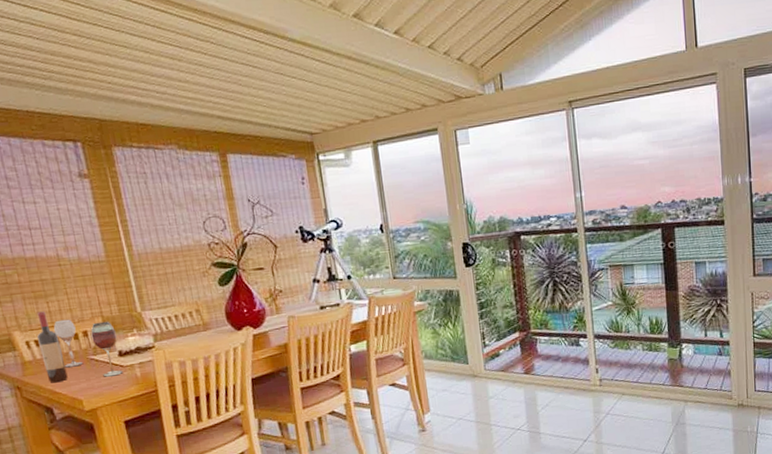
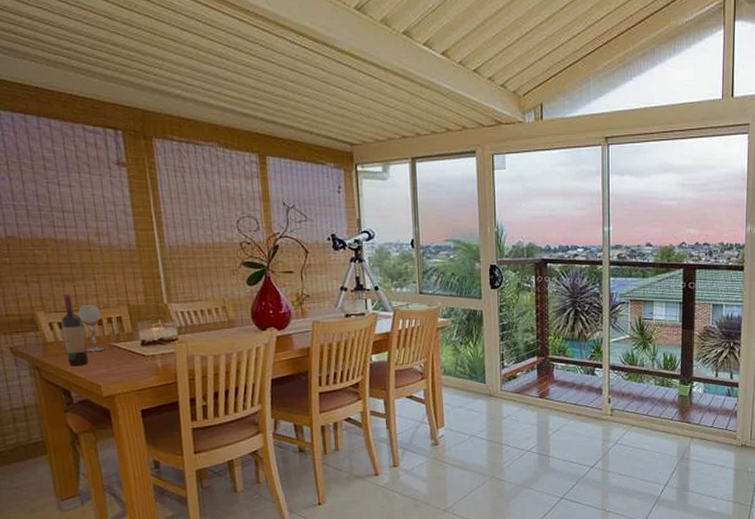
wineglass: present [90,321,123,377] -> none [115,310,144,365]

